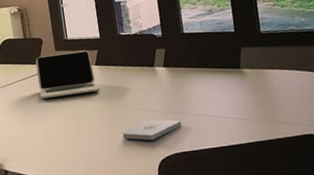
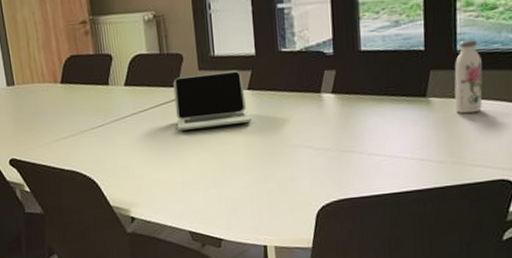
notepad: present [122,119,182,141] -> none [275,158,349,184]
water bottle: none [260,23,287,82] -> present [454,40,483,114]

